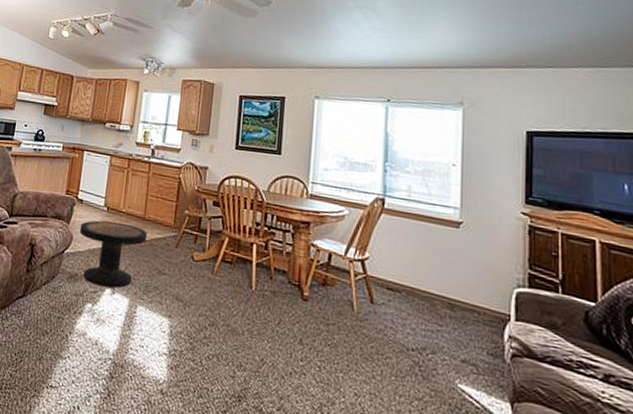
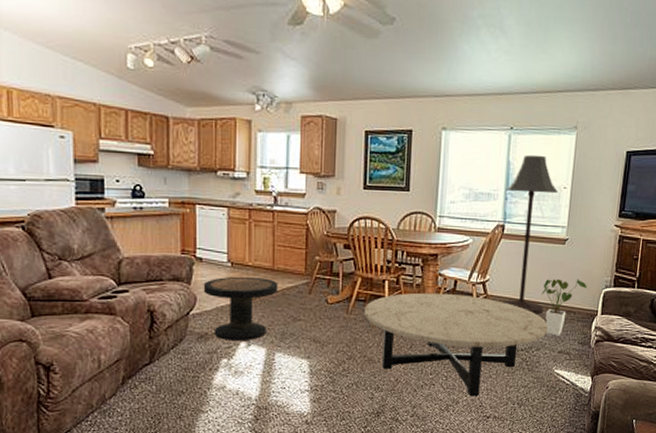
coffee table: none [230,260,444,401] -> present [364,292,548,397]
floor lamp: none [384,128,446,307] -> present [501,154,558,314]
house plant: none [434,266,494,340] -> present [542,278,588,336]

